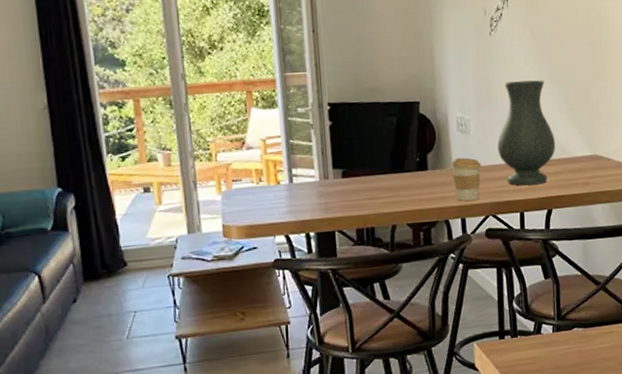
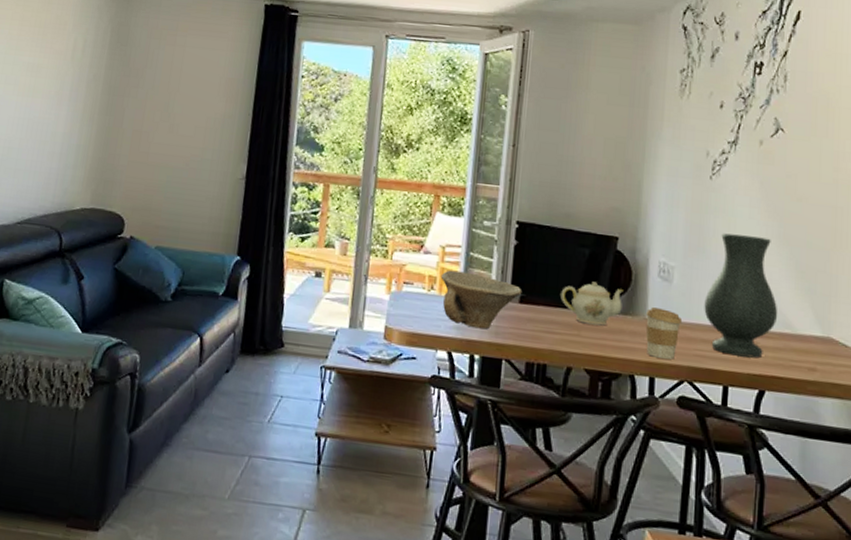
bowl: none [266,159,343,209] -> present [440,270,523,330]
teapot: none [377,145,431,185] -> present [560,281,623,326]

